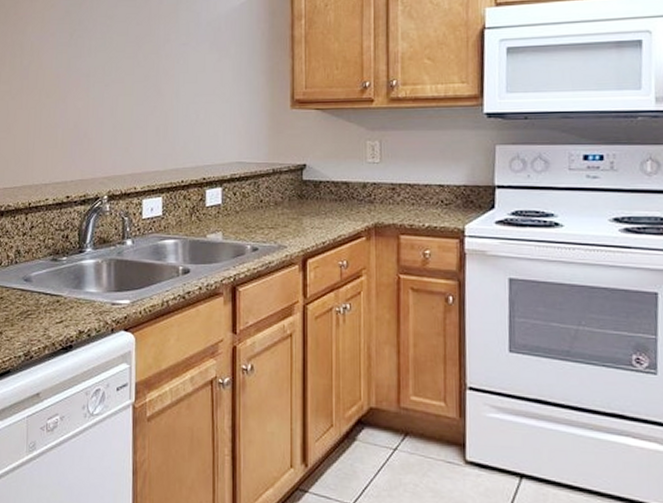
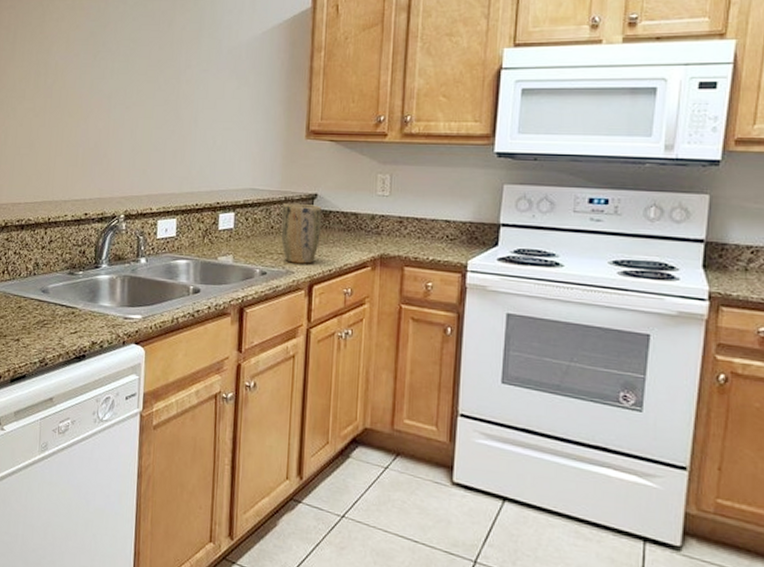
plant pot: none [271,176,312,237] -> present [281,204,322,264]

